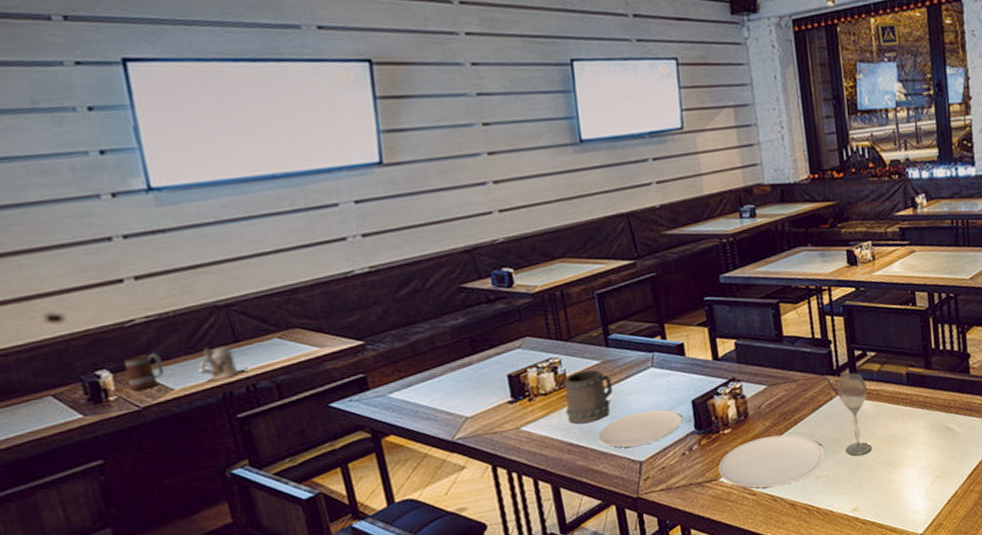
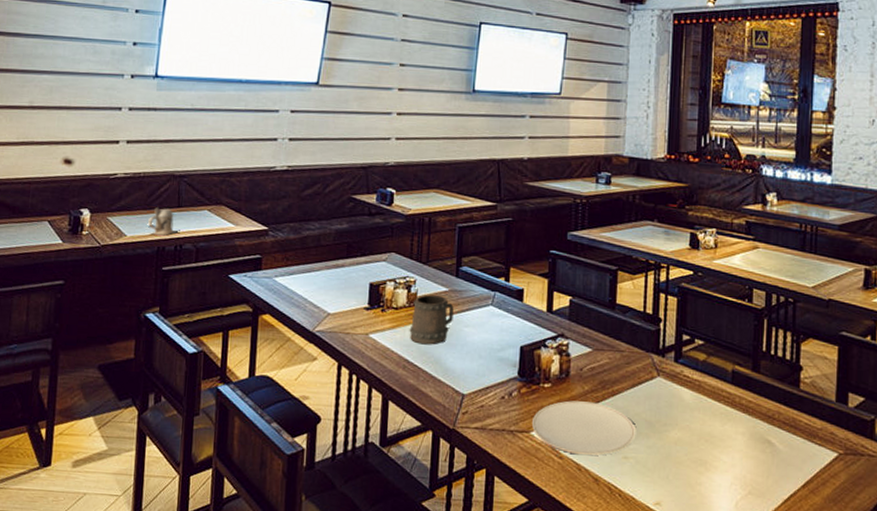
beer mug: present [123,352,164,392] -> none [98,203,126,232]
plate: present [598,409,682,448] -> none [432,345,508,379]
wineglass: present [837,373,871,457] -> none [658,357,690,446]

